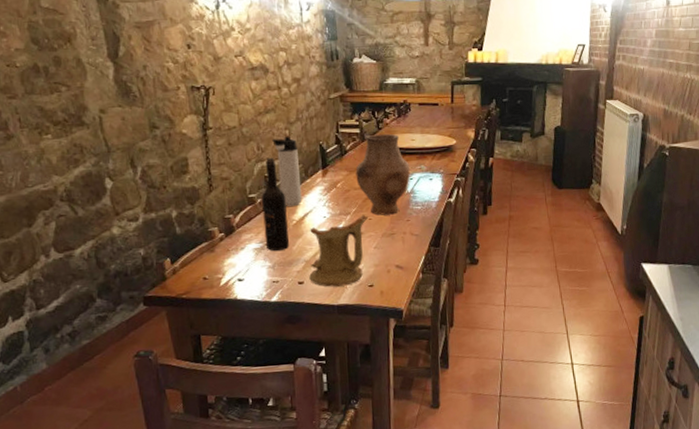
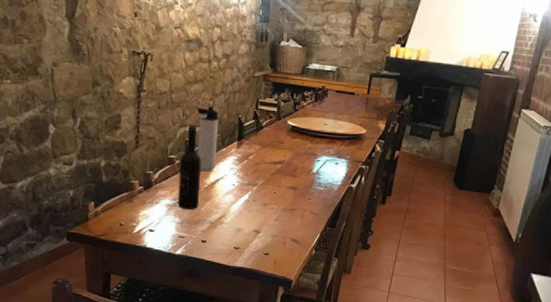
wooden bowl: present [309,215,368,287] -> none [212,188,273,251]
vase: present [355,133,410,216] -> none [267,115,319,192]

